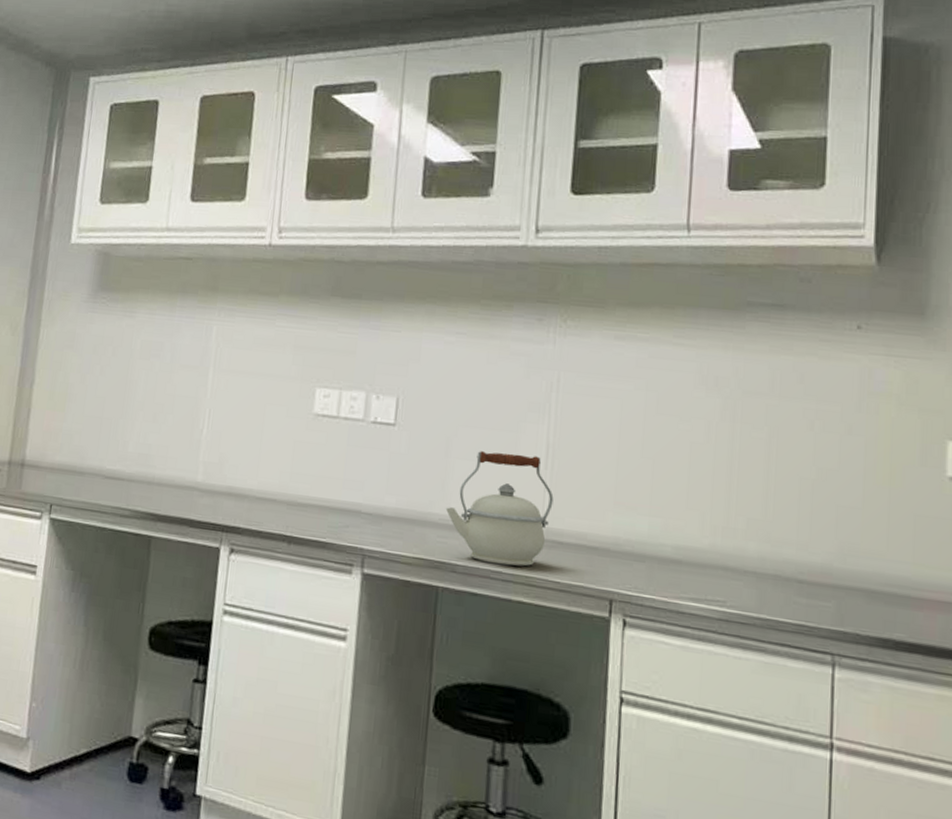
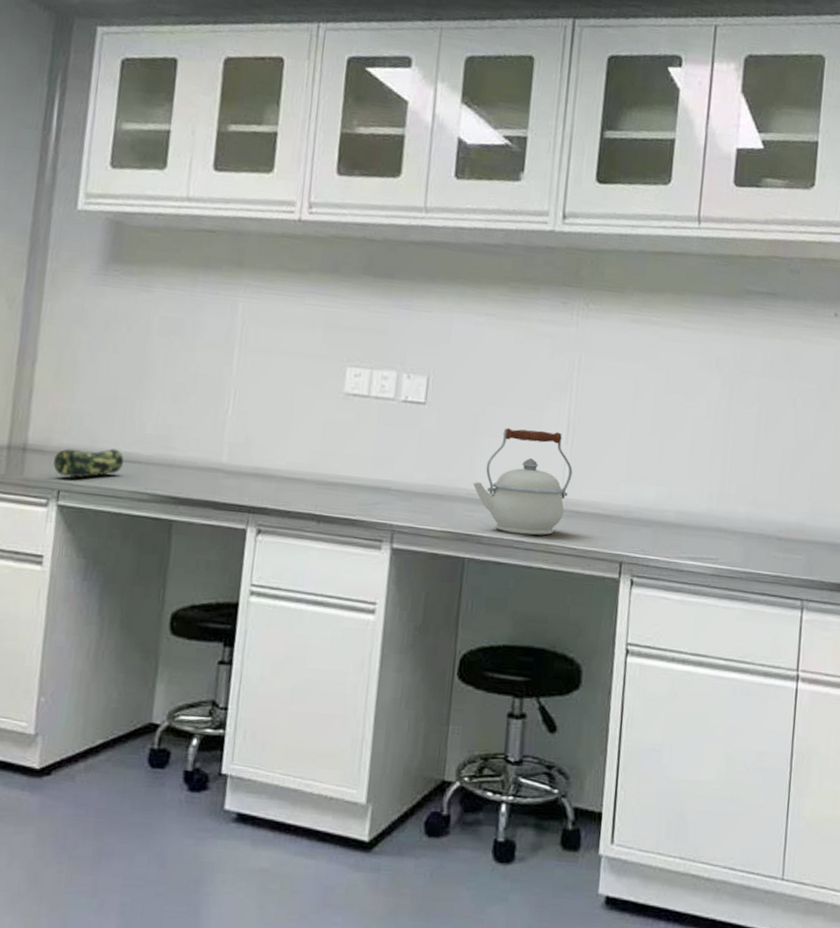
pencil case: none [47,465,109,493] -> present [53,448,124,478]

